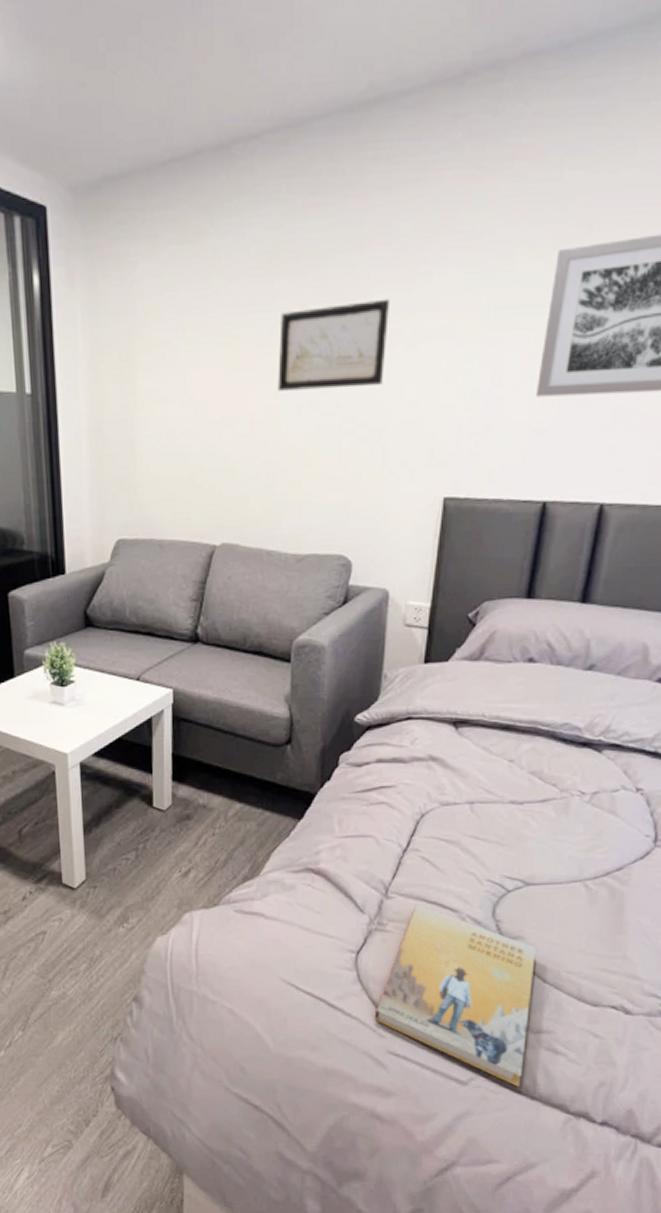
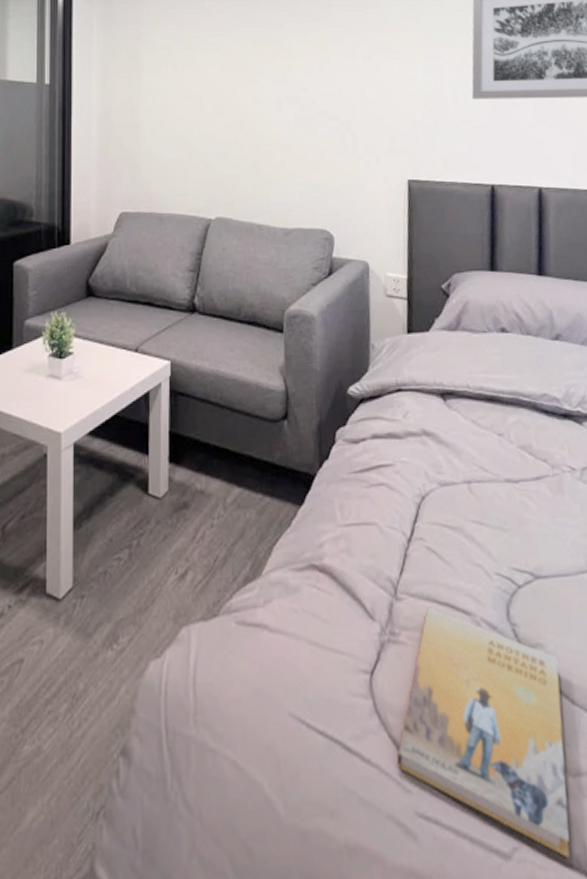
wall art: present [278,298,389,391] -> none [261,21,349,88]

